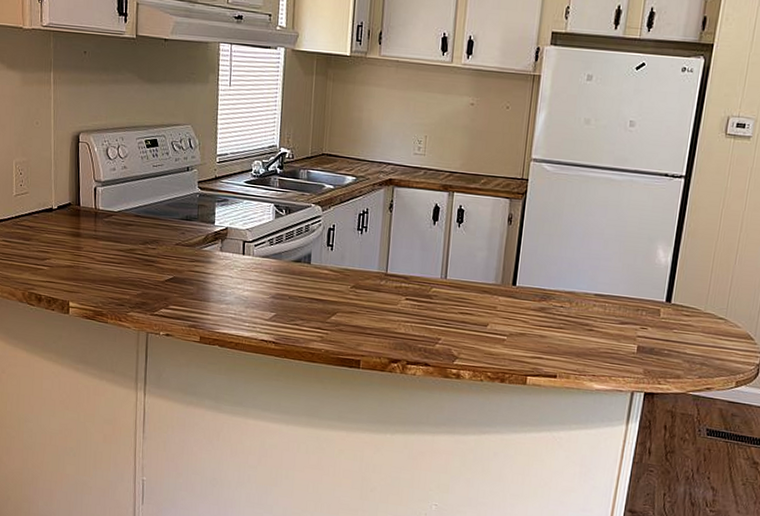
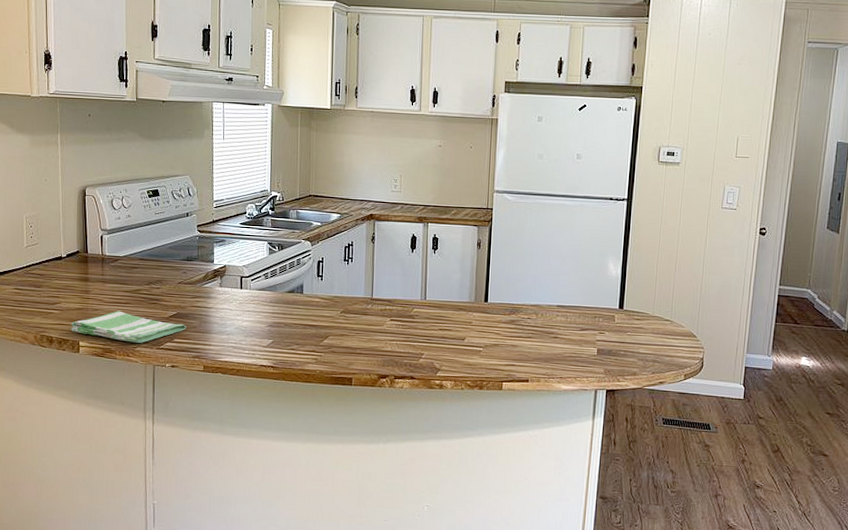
dish towel: none [60,271,184,308] -> present [71,311,187,343]

